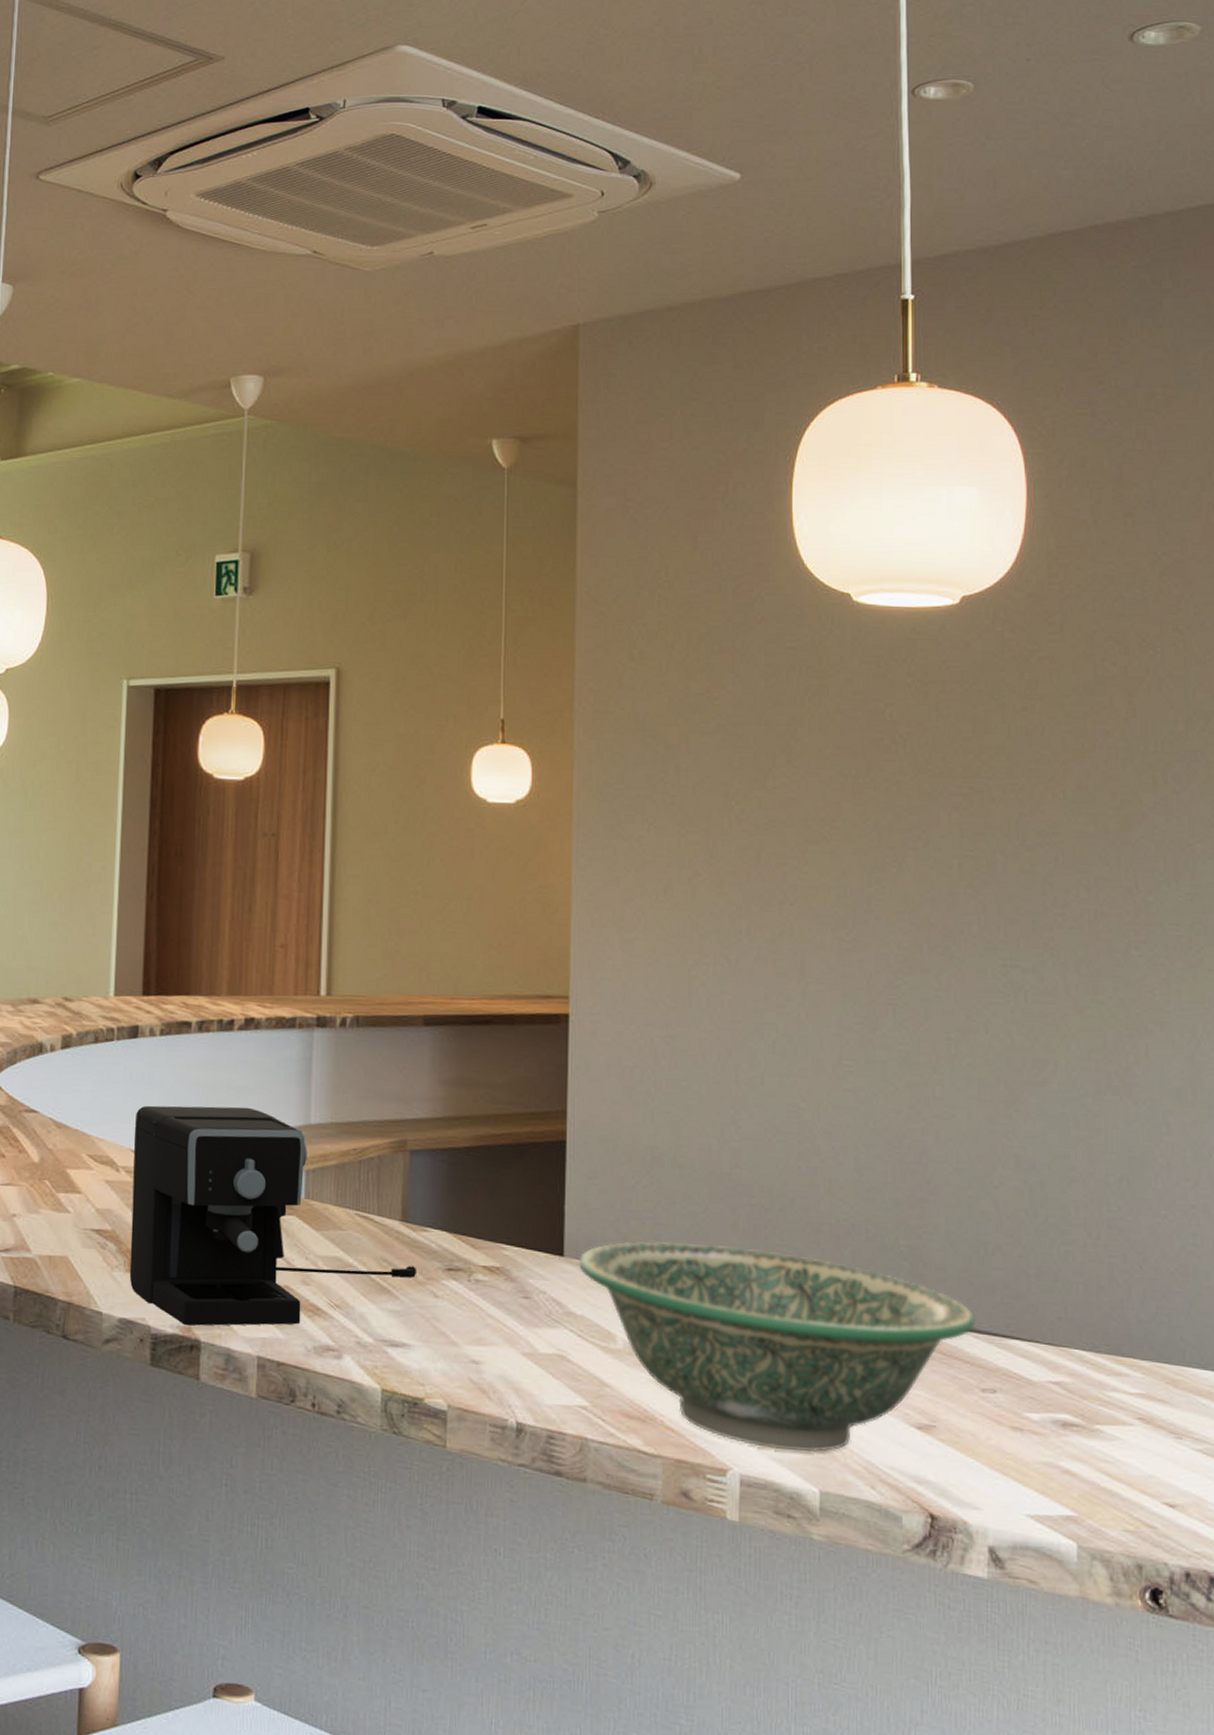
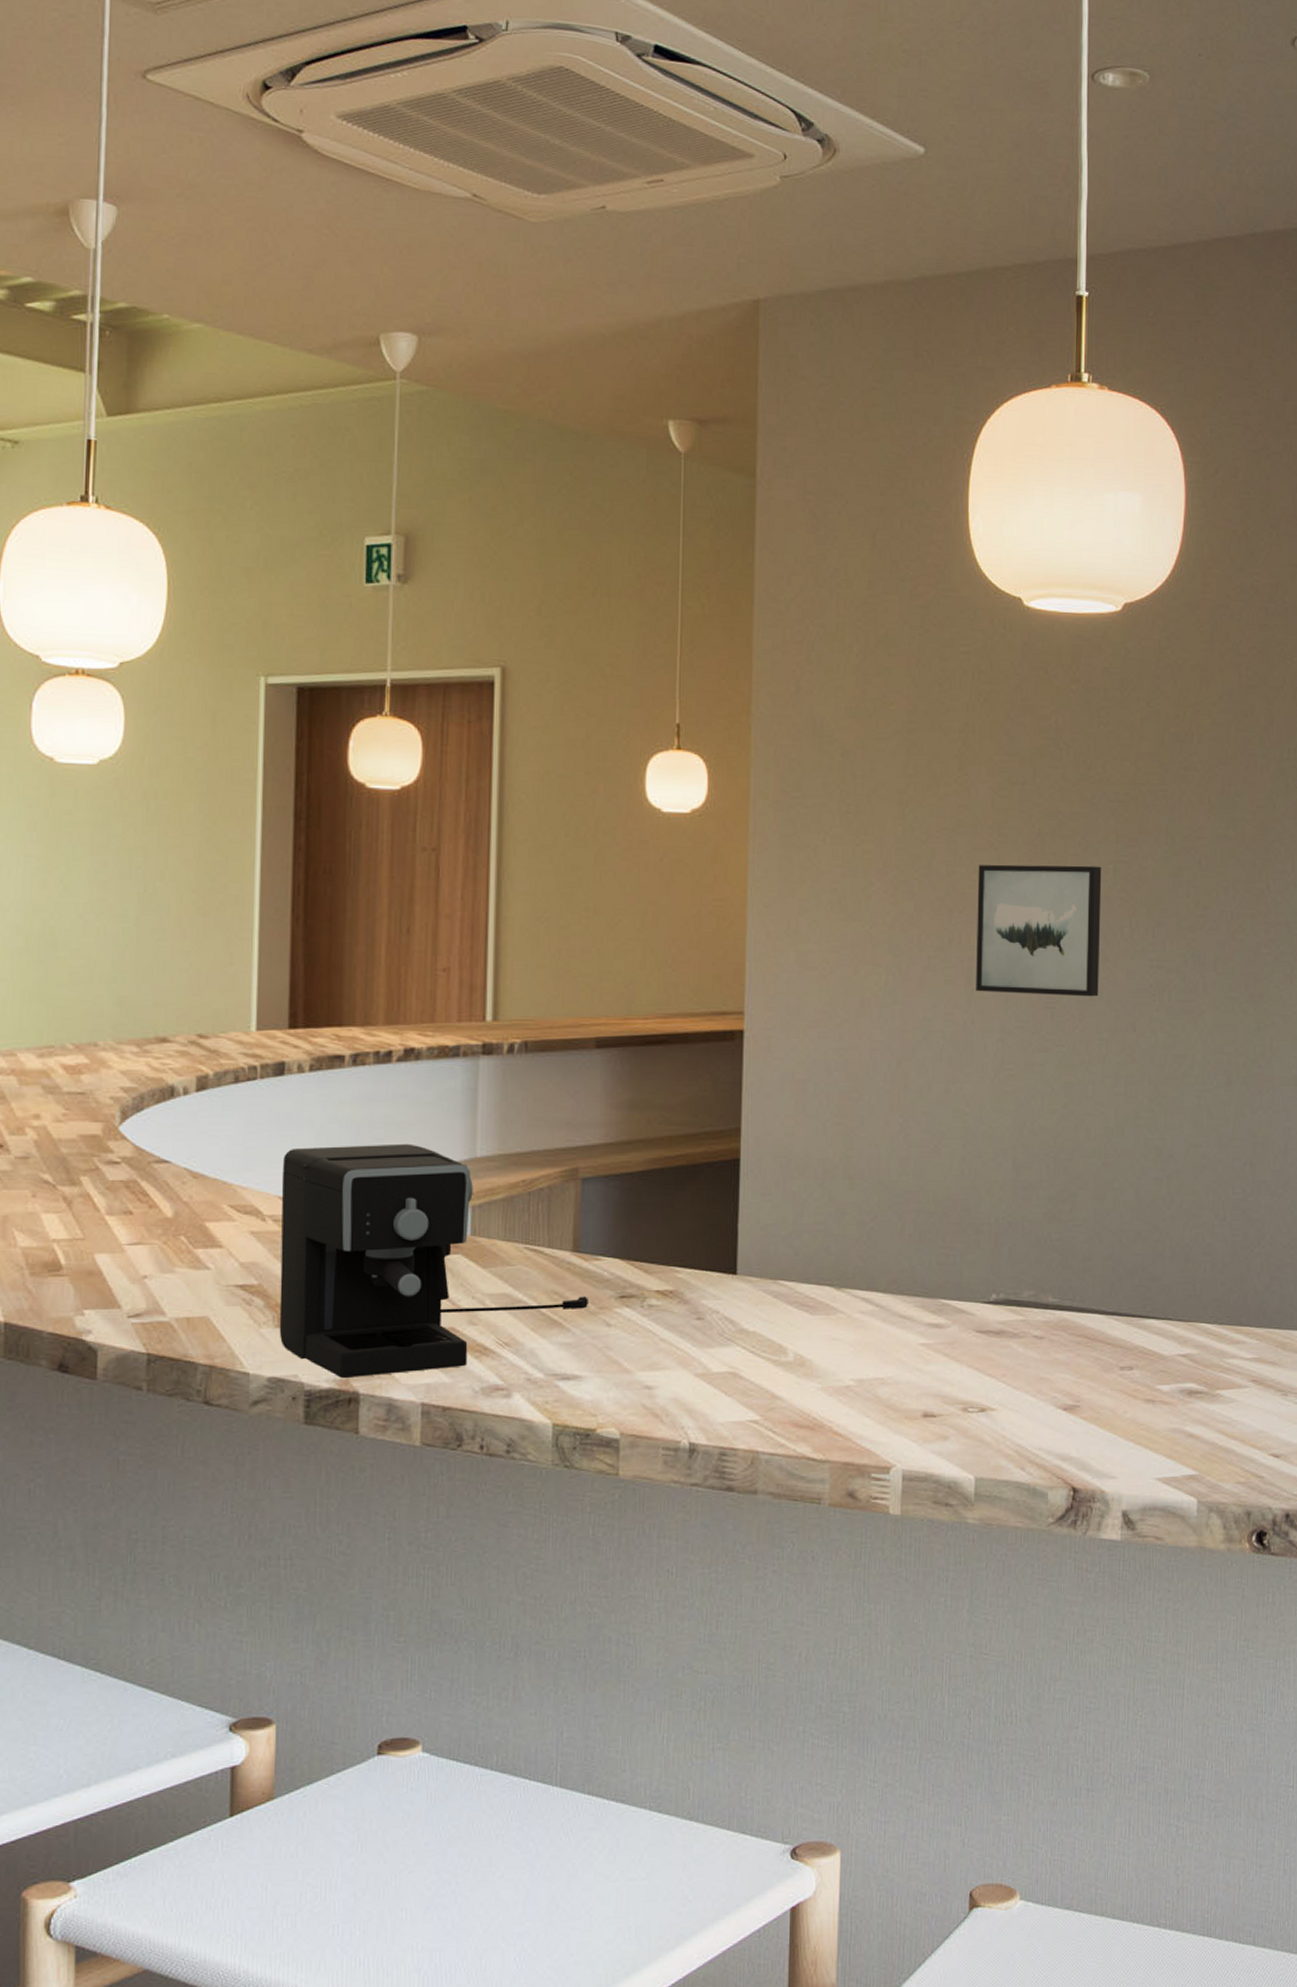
bowl: present [578,1241,975,1453] -> none [751,1251,1117,1443]
wall art: none [810,857,946,995] -> present [976,864,1102,997]

